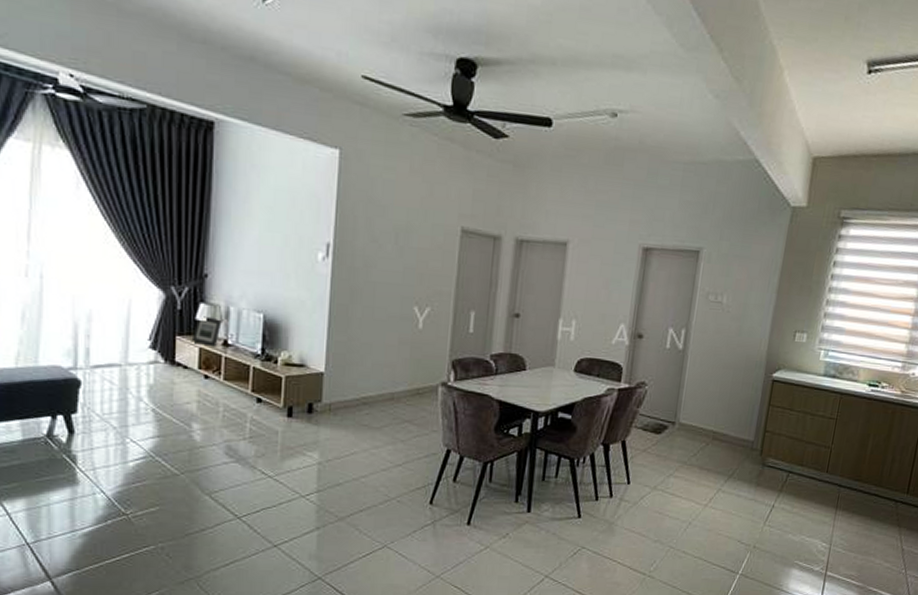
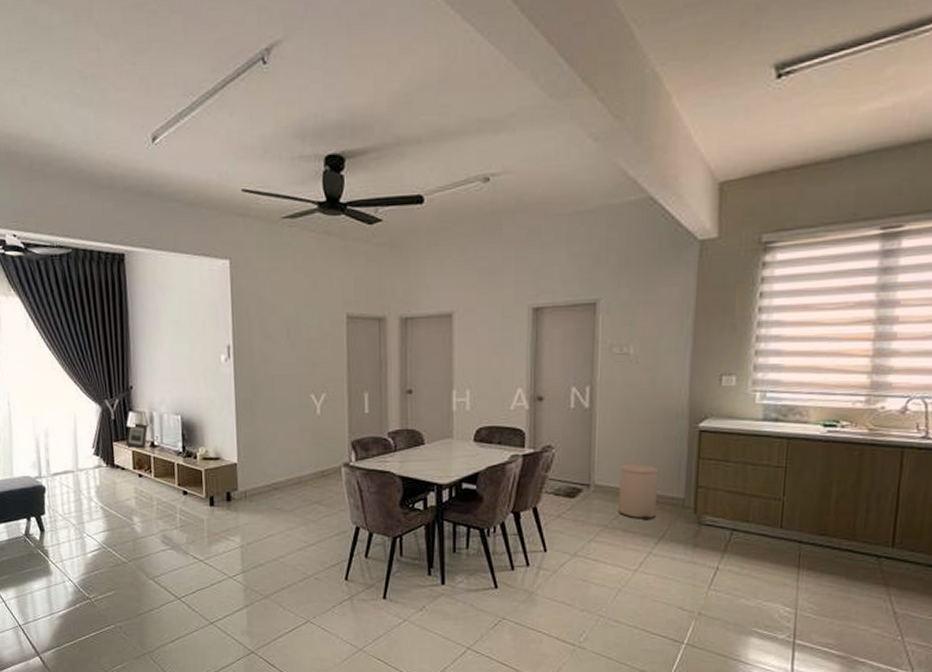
pedal bin: none [697,404,736,460] -> present [618,463,659,521]

